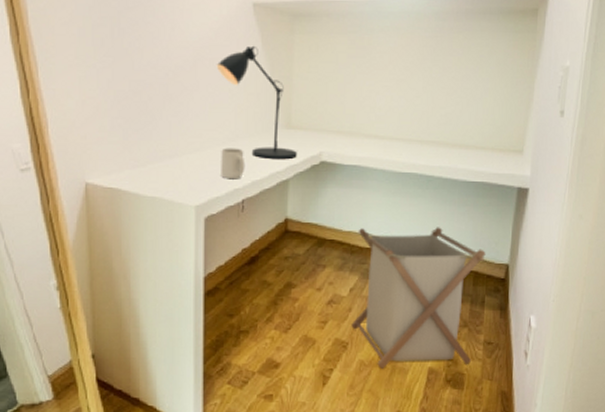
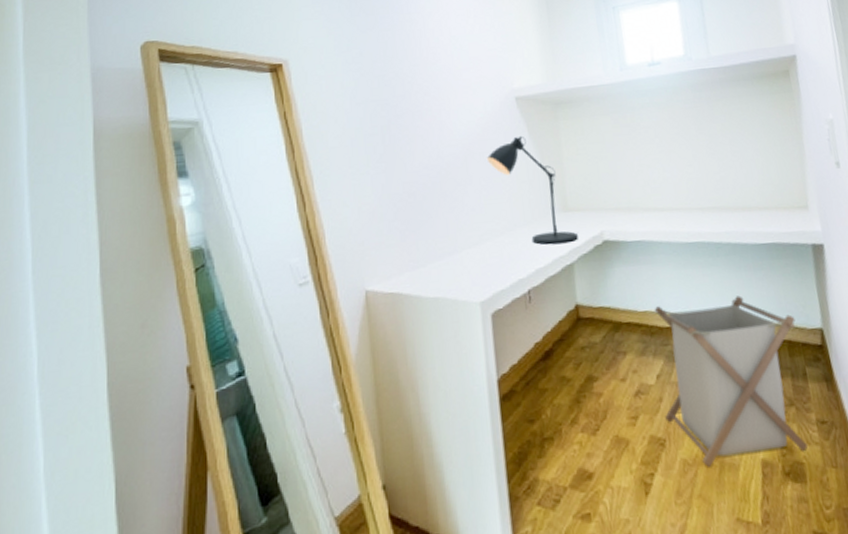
mug: present [221,148,245,180] -> none [500,237,528,271]

